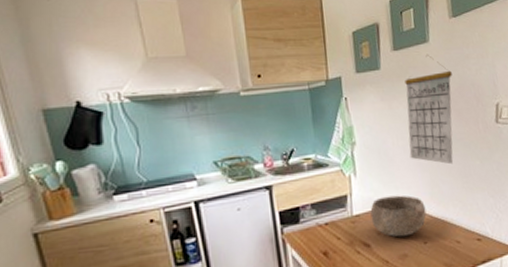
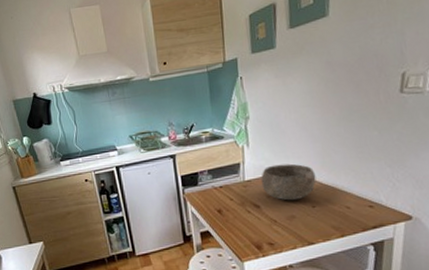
calendar: present [405,54,453,165] -> none [300,28,353,136]

